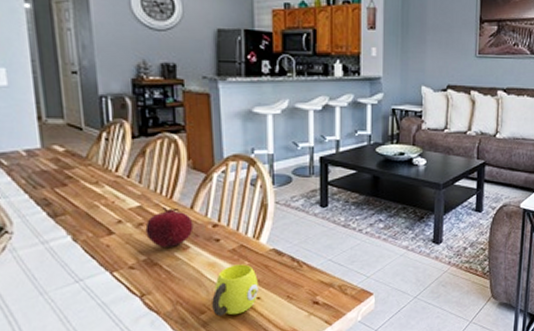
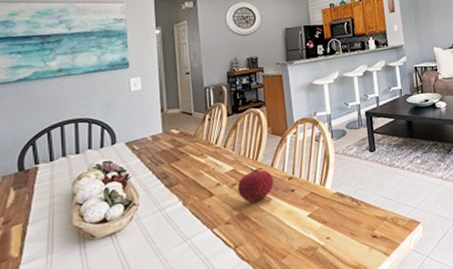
cup: present [212,264,258,317] -> none [291,208,328,259]

